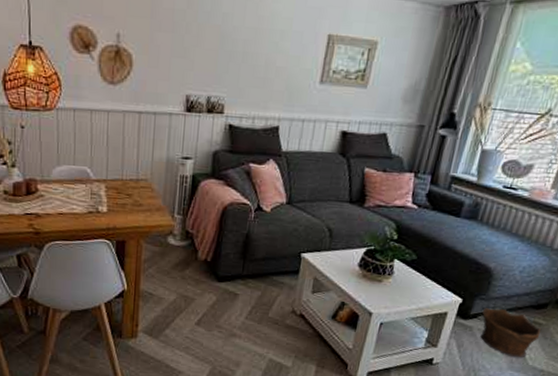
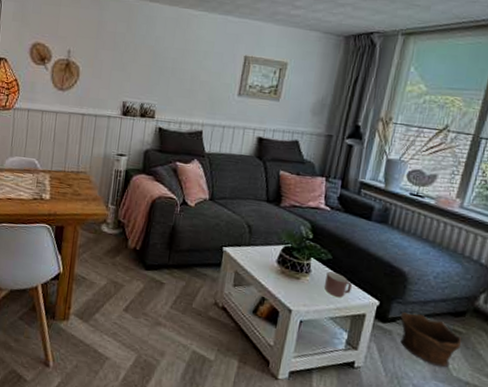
mug: none [406,272,435,299] -> present [323,271,352,299]

